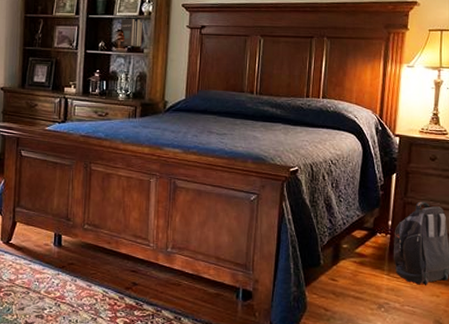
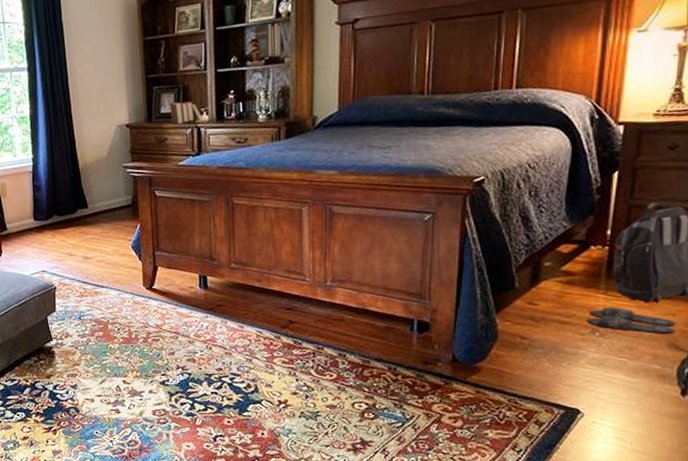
books: none [42,73,70,93] -> present [170,101,202,125]
slippers: none [374,286,439,312] -> present [586,307,675,334]

